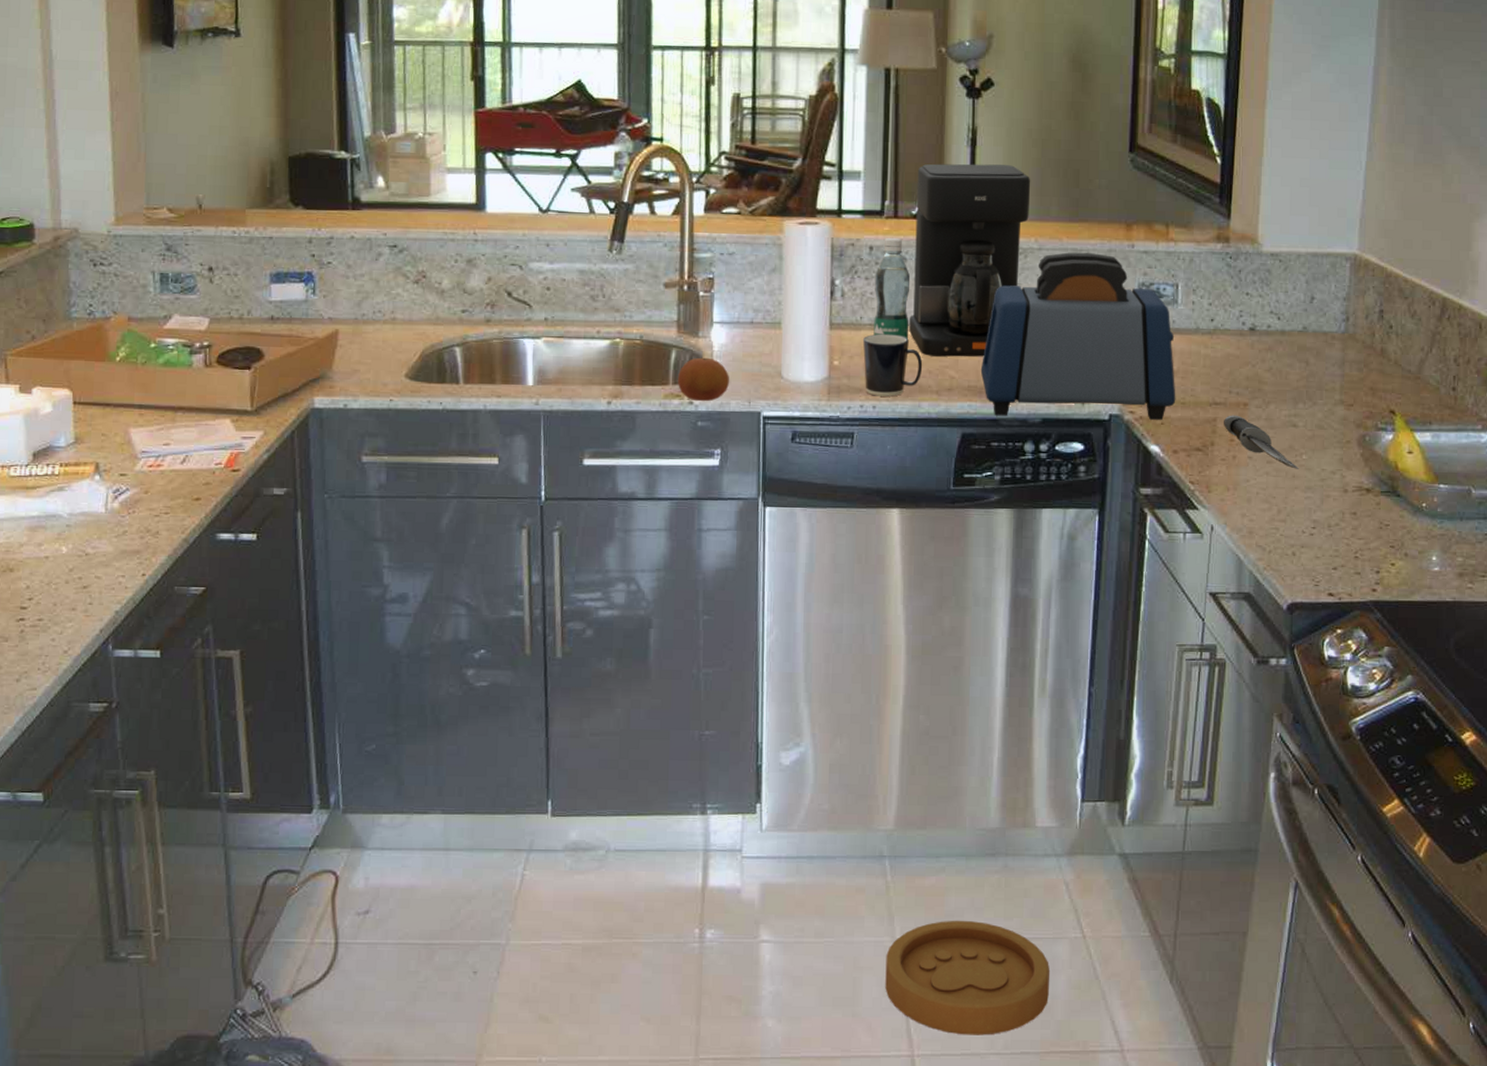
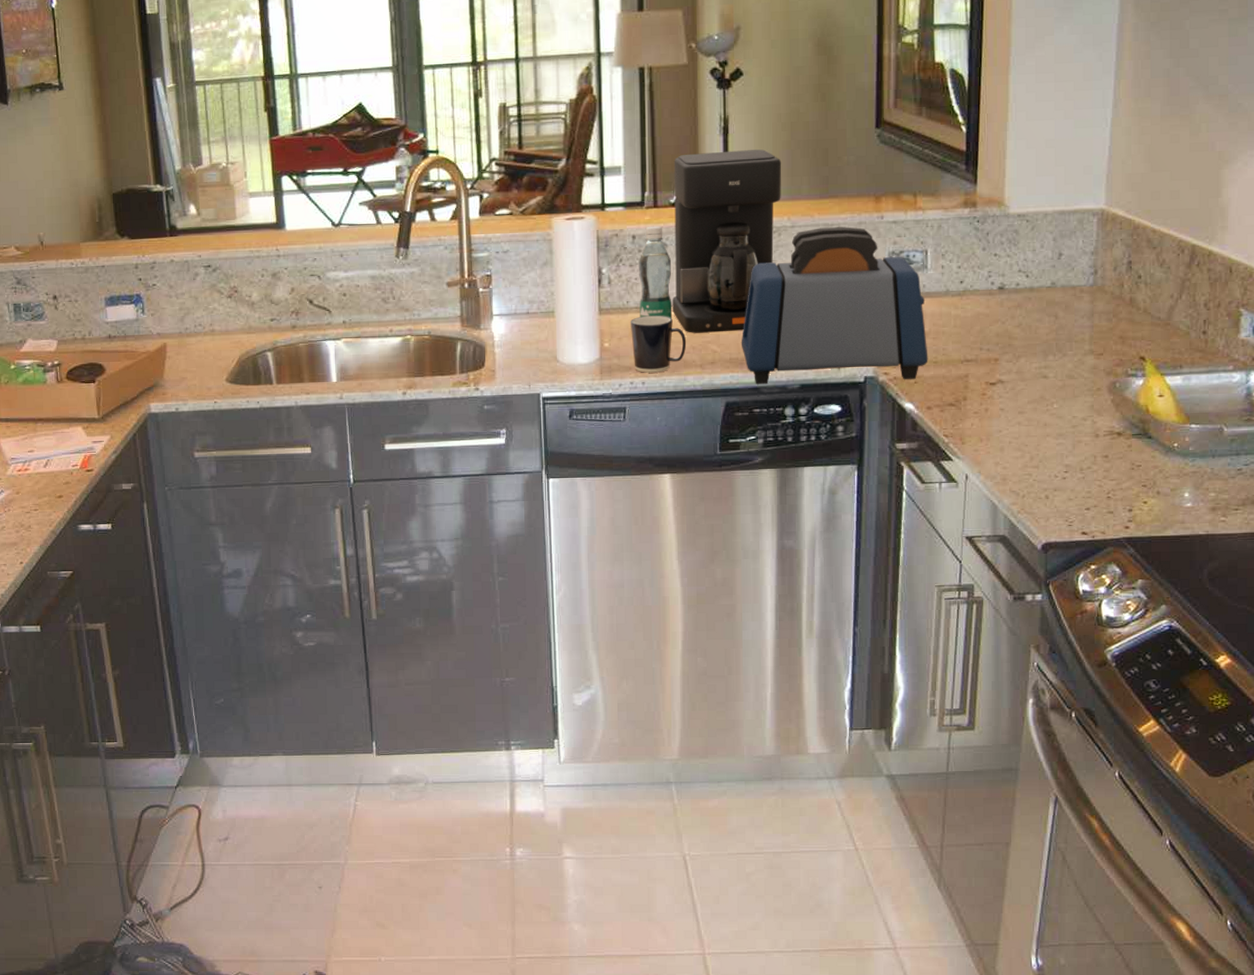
fruit: present [678,357,730,402] -> none [464,347,511,388]
pet bowl: present [885,920,1051,1035] -> none [676,836,827,936]
knife: present [1224,415,1299,469] -> none [975,370,1050,418]

